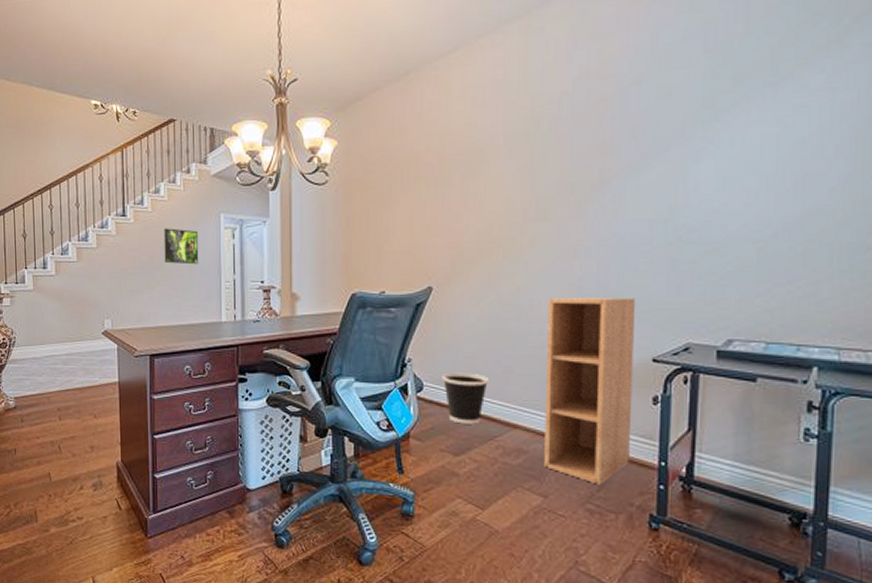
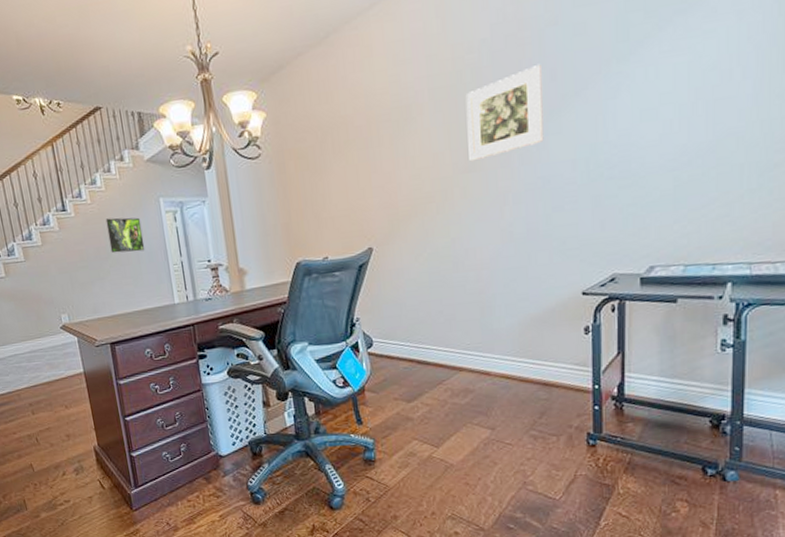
wastebasket: present [442,372,488,424] -> none [389,325,433,373]
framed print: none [541,120,624,211] -> present [466,63,544,162]
shelving unit: present [544,298,636,485] -> none [482,237,567,413]

